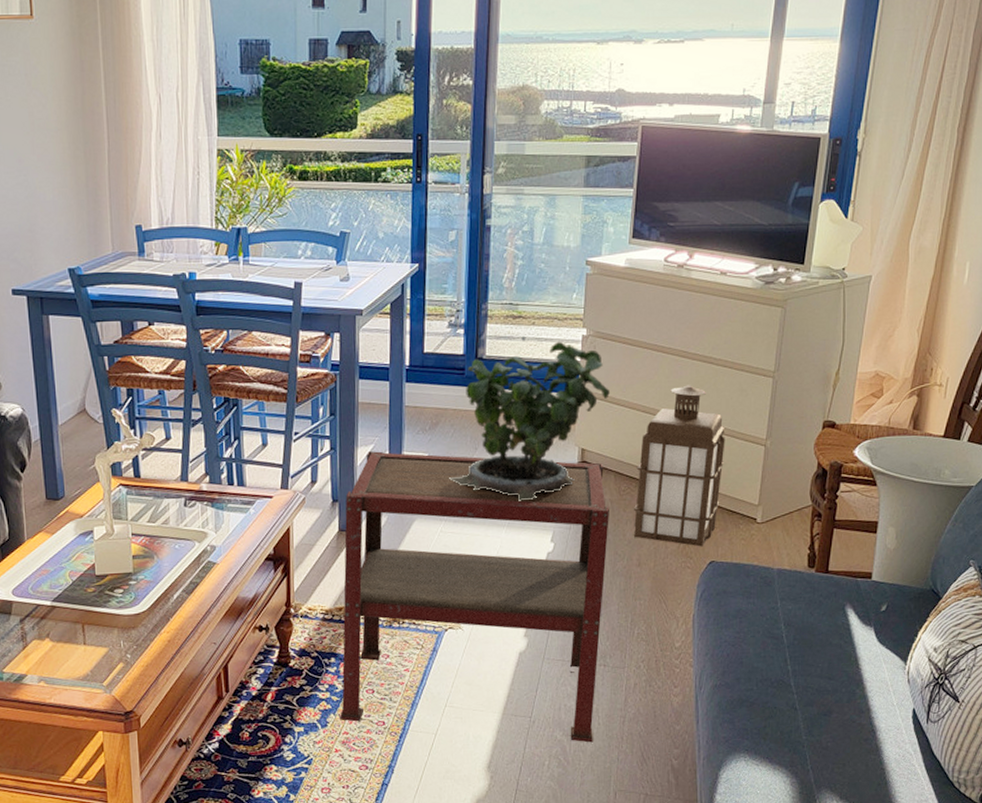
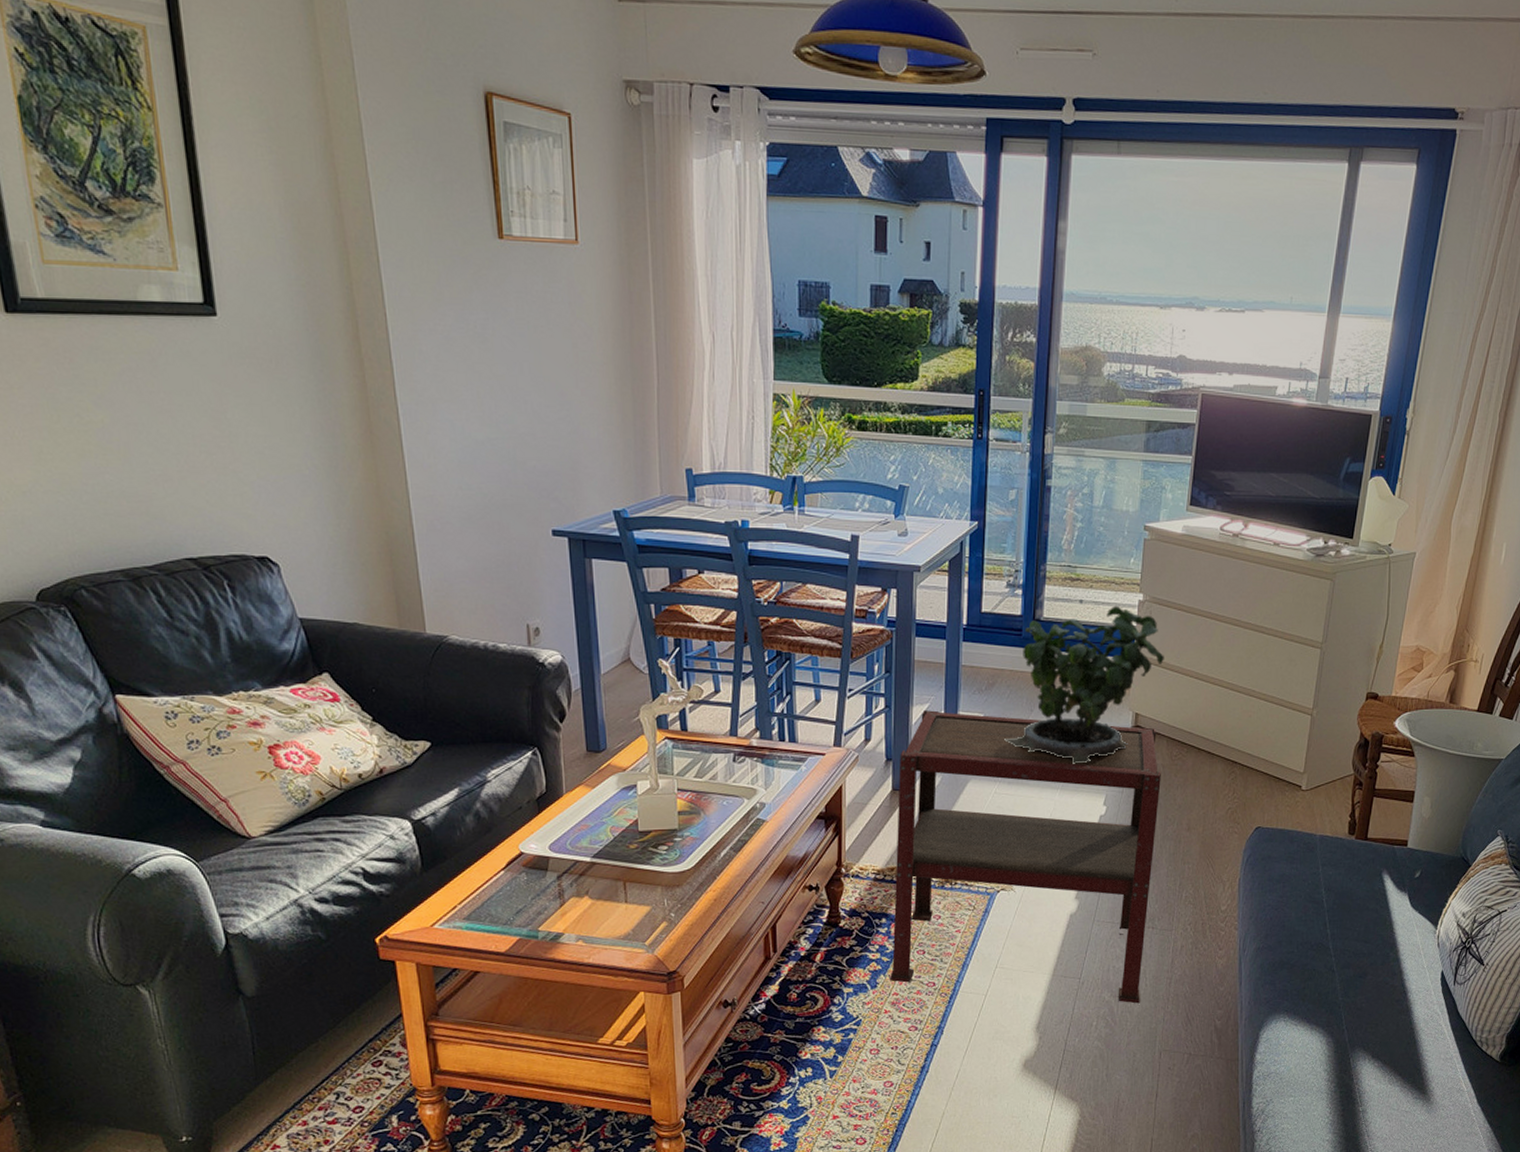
lantern: present [633,385,725,547] -> none [1184,653,1274,813]

